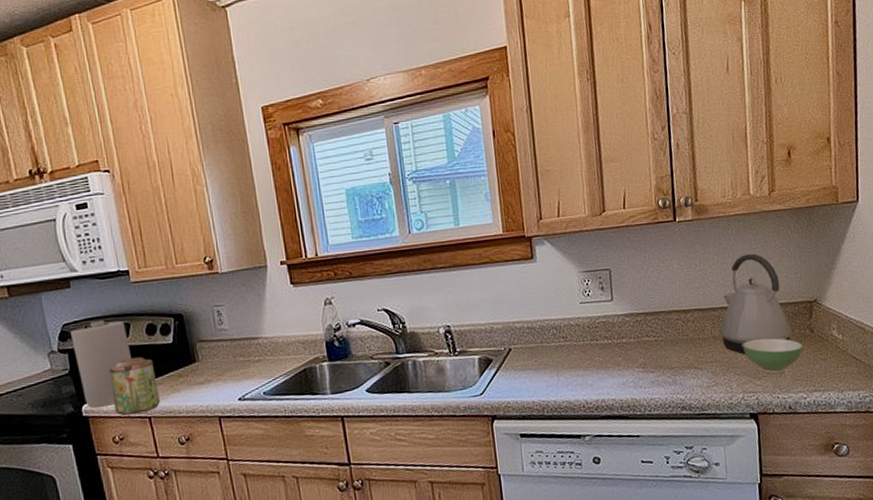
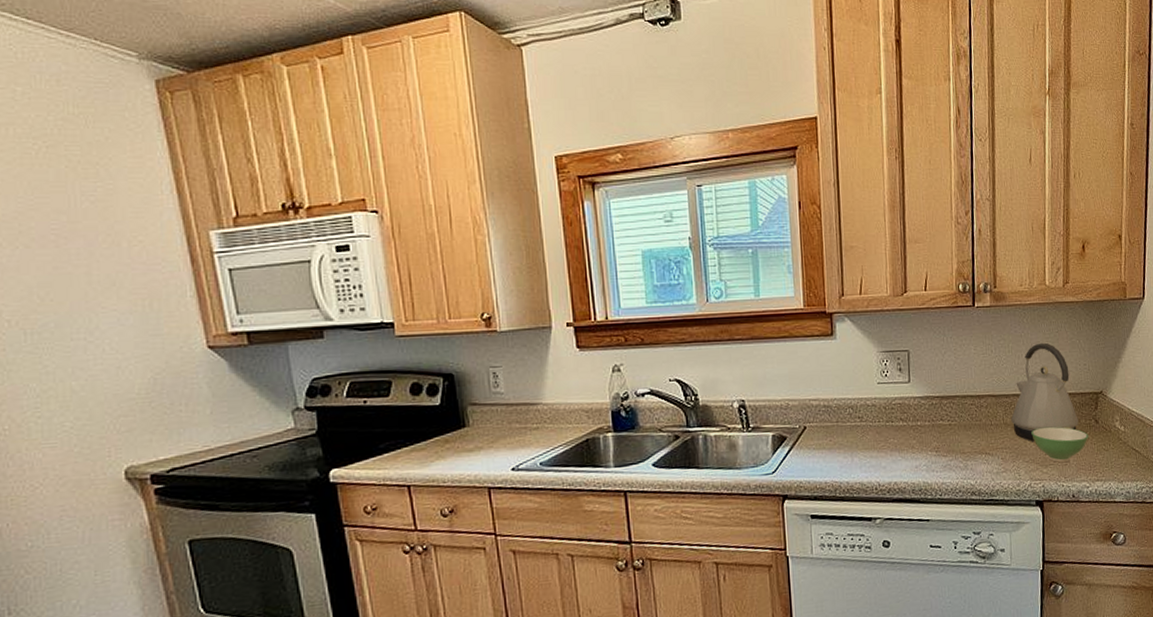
paper towel holder: present [70,320,132,409] -> none [321,376,392,474]
canister: present [109,356,160,416] -> none [365,418,422,483]

